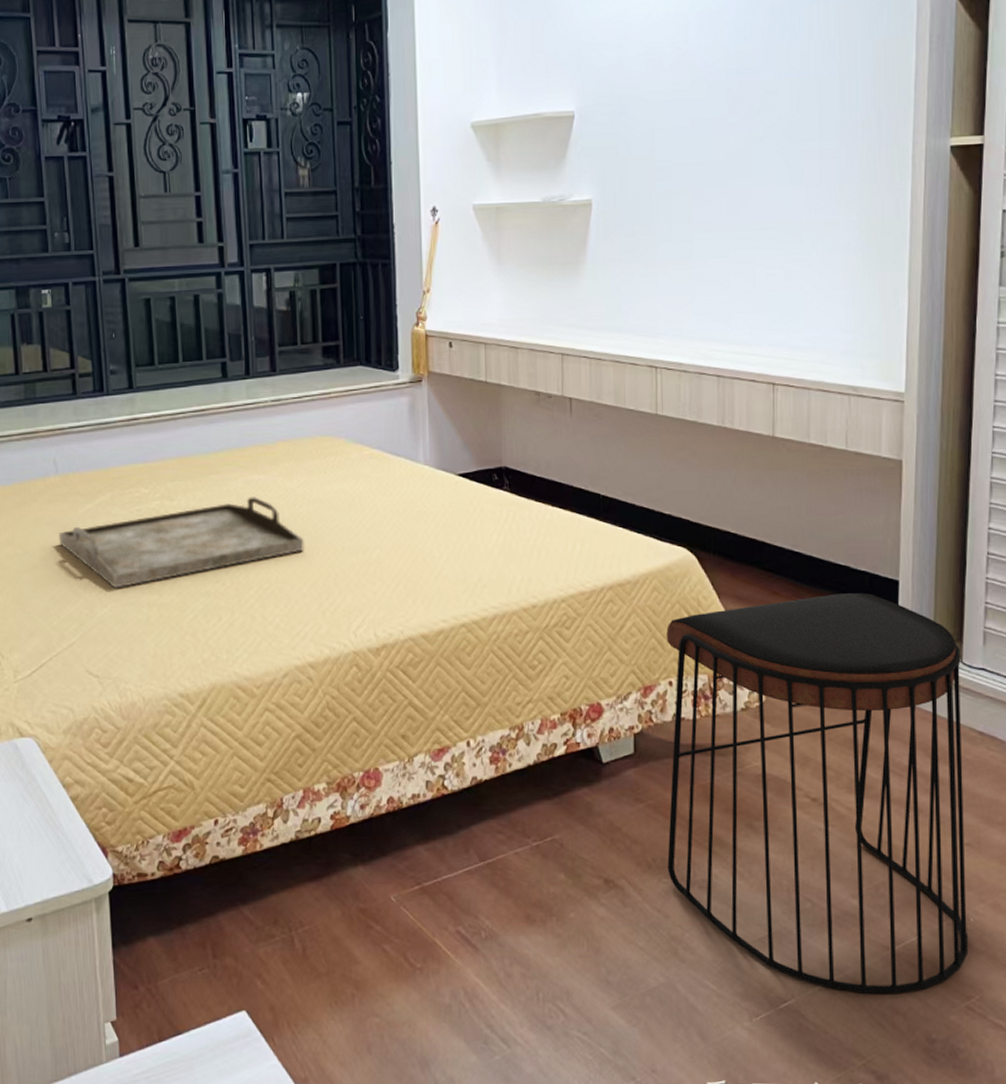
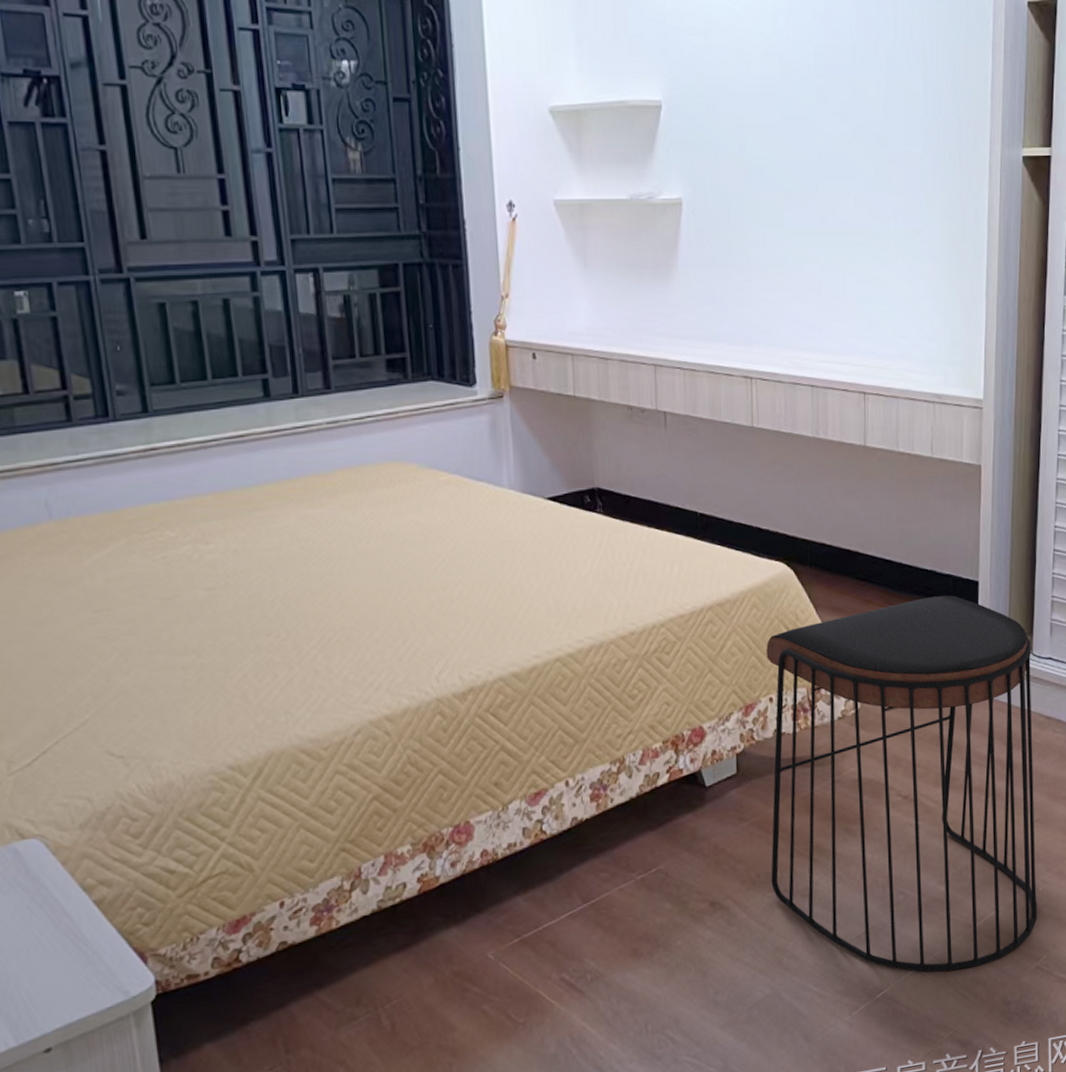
serving tray: present [58,495,304,588] -> none [58,532,374,652]

